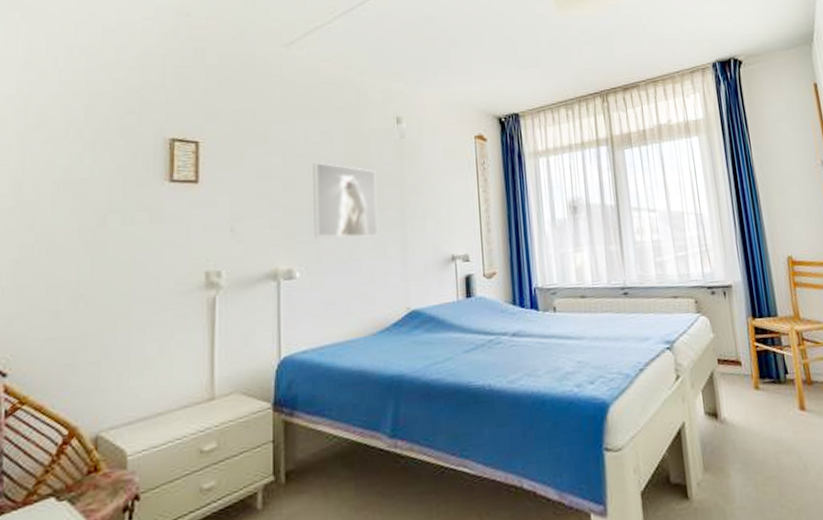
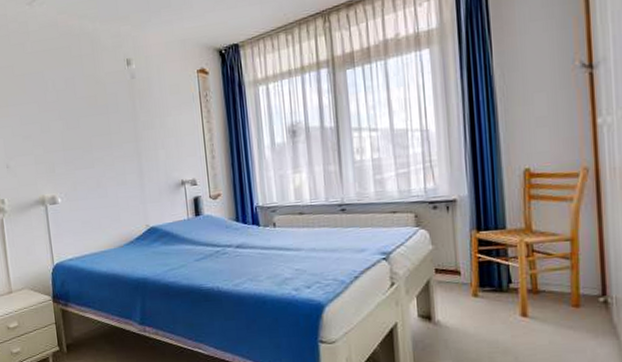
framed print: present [313,161,378,239] -> none [62,106,119,171]

